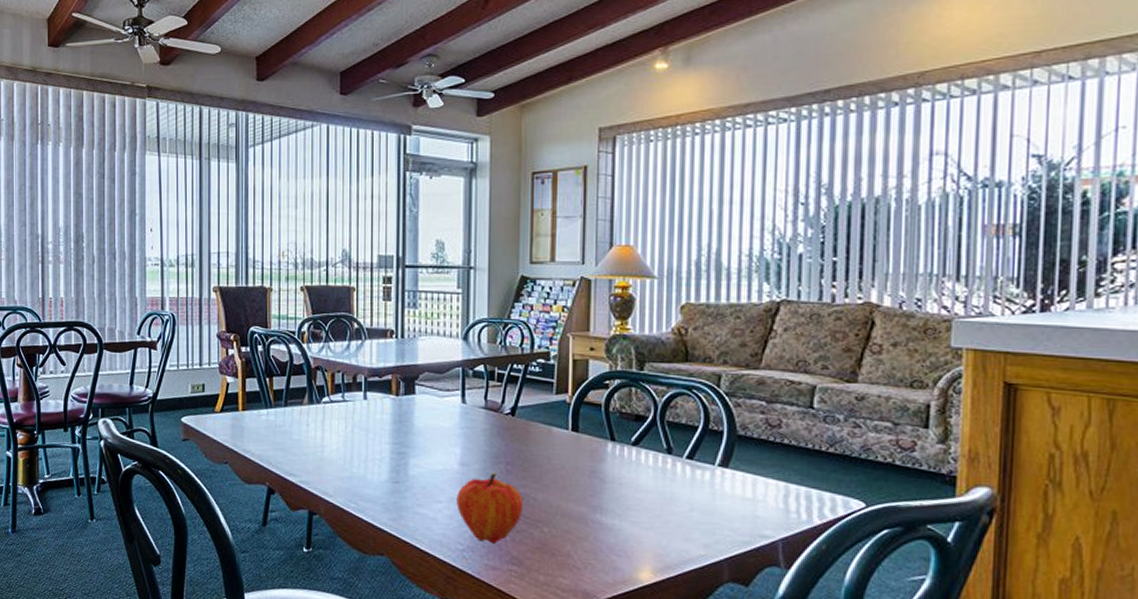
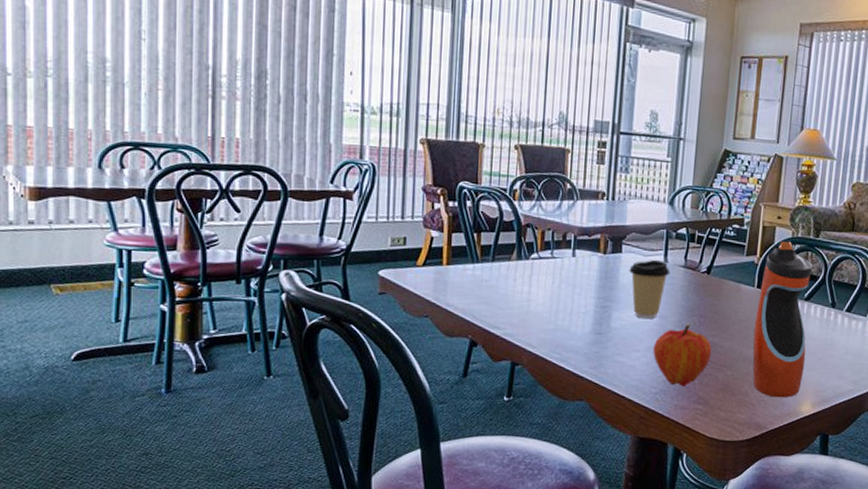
coffee cup: none [424,400,470,467] -> present [629,259,670,319]
water bottle: none [571,376,639,562] -> present [752,241,813,398]

